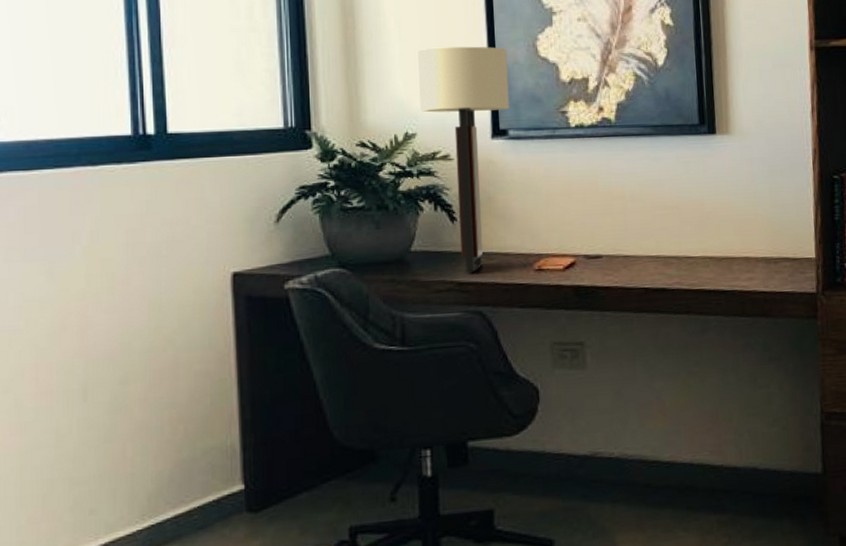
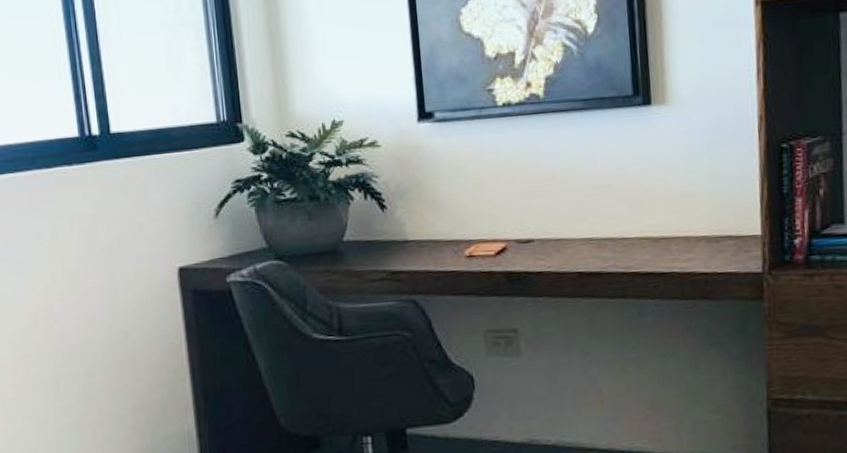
table lamp: present [418,46,509,272] -> none [341,25,435,261]

